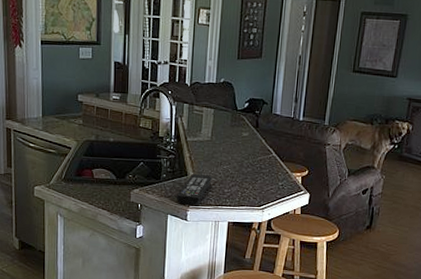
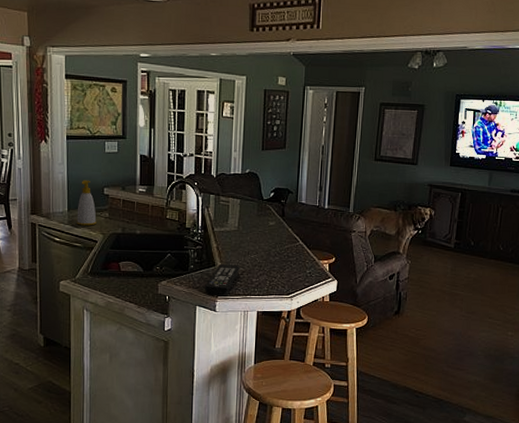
soap bottle: none [51,86,71,132] -> present [77,180,97,226]

